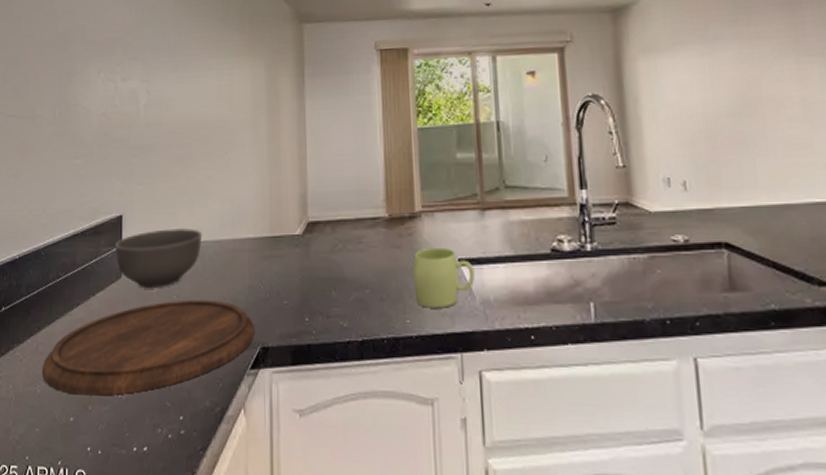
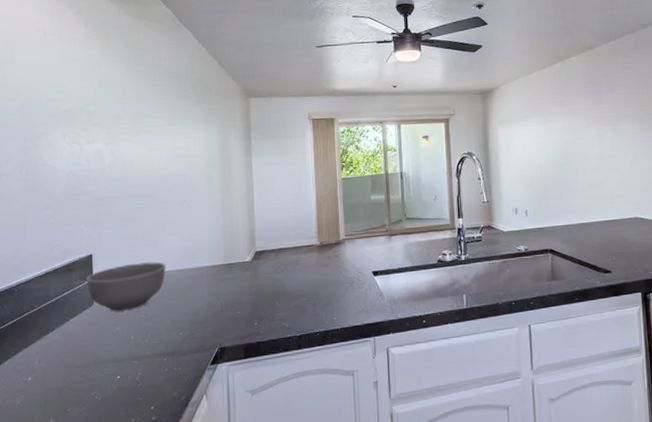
cutting board: present [42,299,254,396] -> none [20,316,213,401]
mug: present [413,247,475,308] -> none [338,264,384,308]

